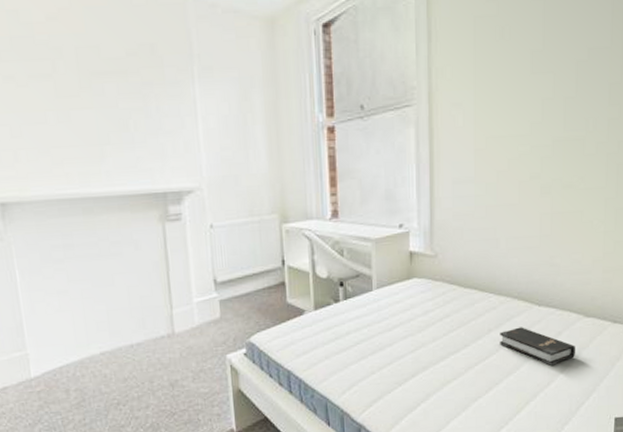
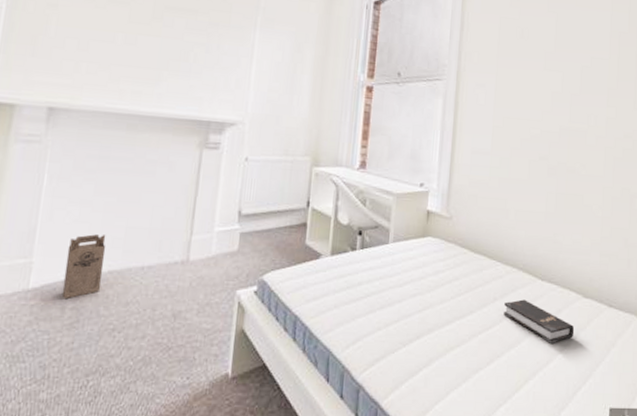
cardboard box: none [57,320,98,383] -> present [62,234,106,300]

